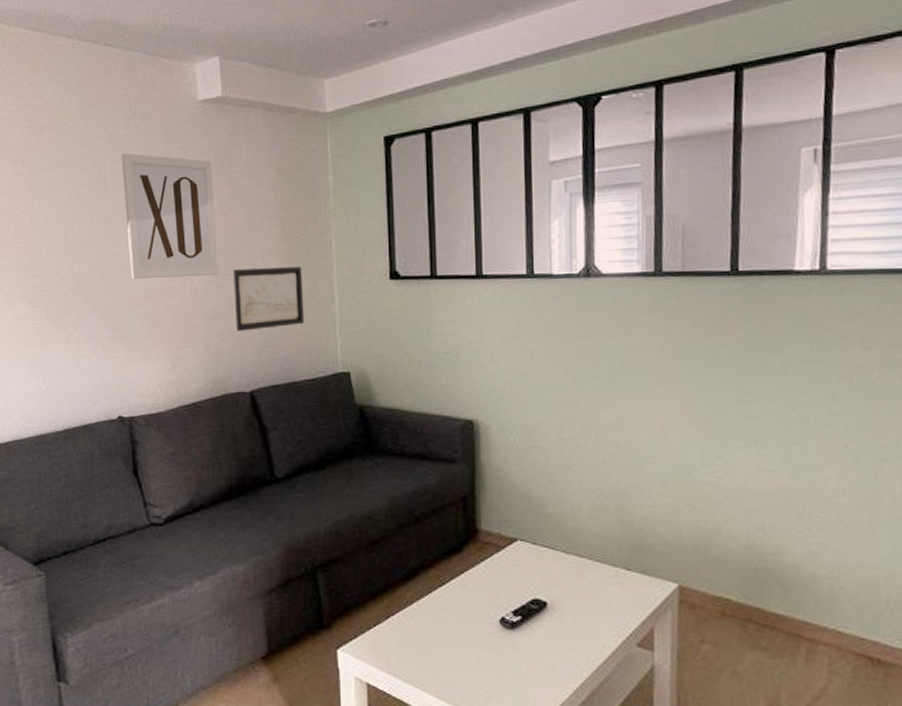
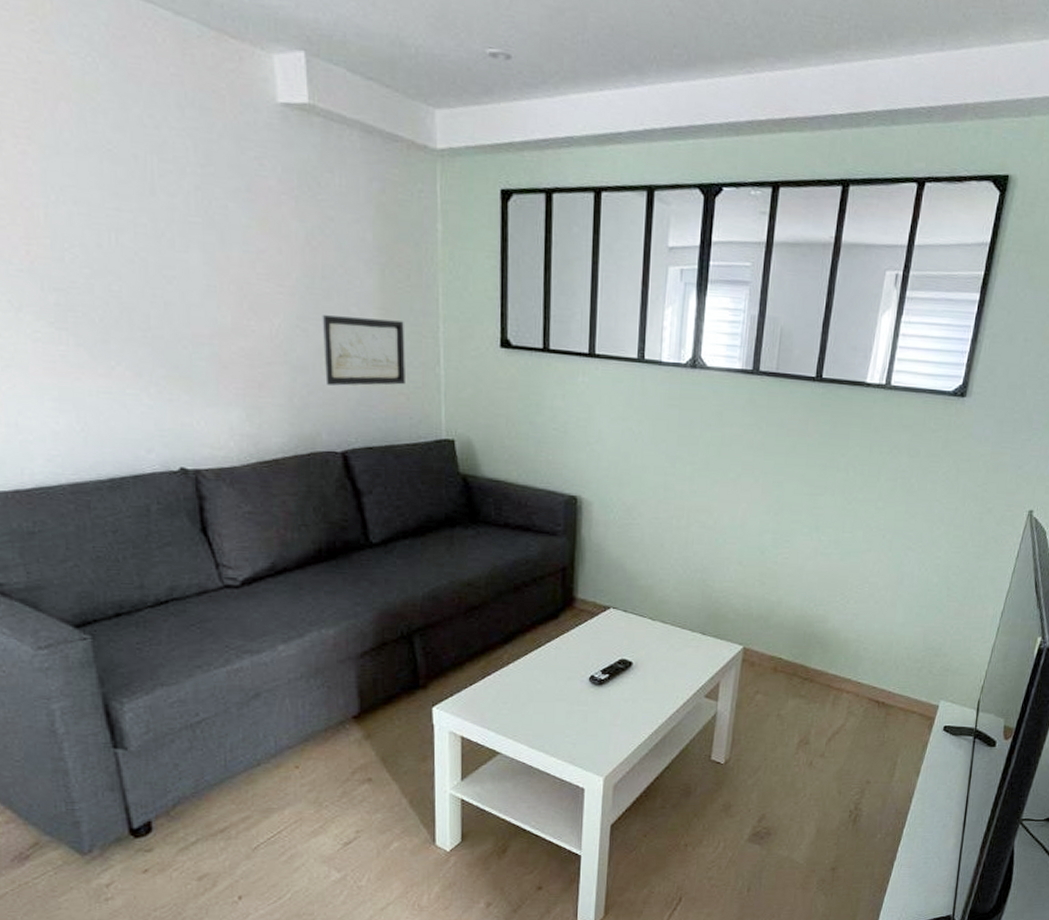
wall art: present [121,153,219,279] -> none [174,151,306,318]

